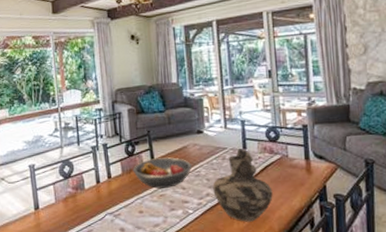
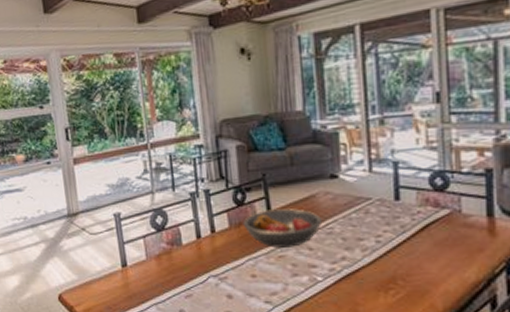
vase: present [213,148,273,222] -> none [350,198,437,296]

